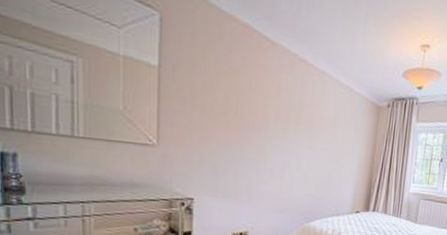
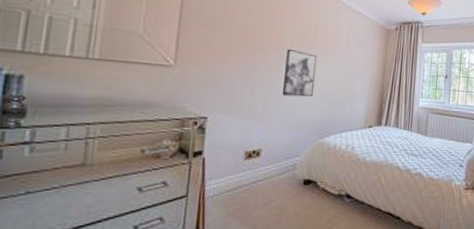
wall art: none [266,127,302,180] -> present [282,48,318,97]

